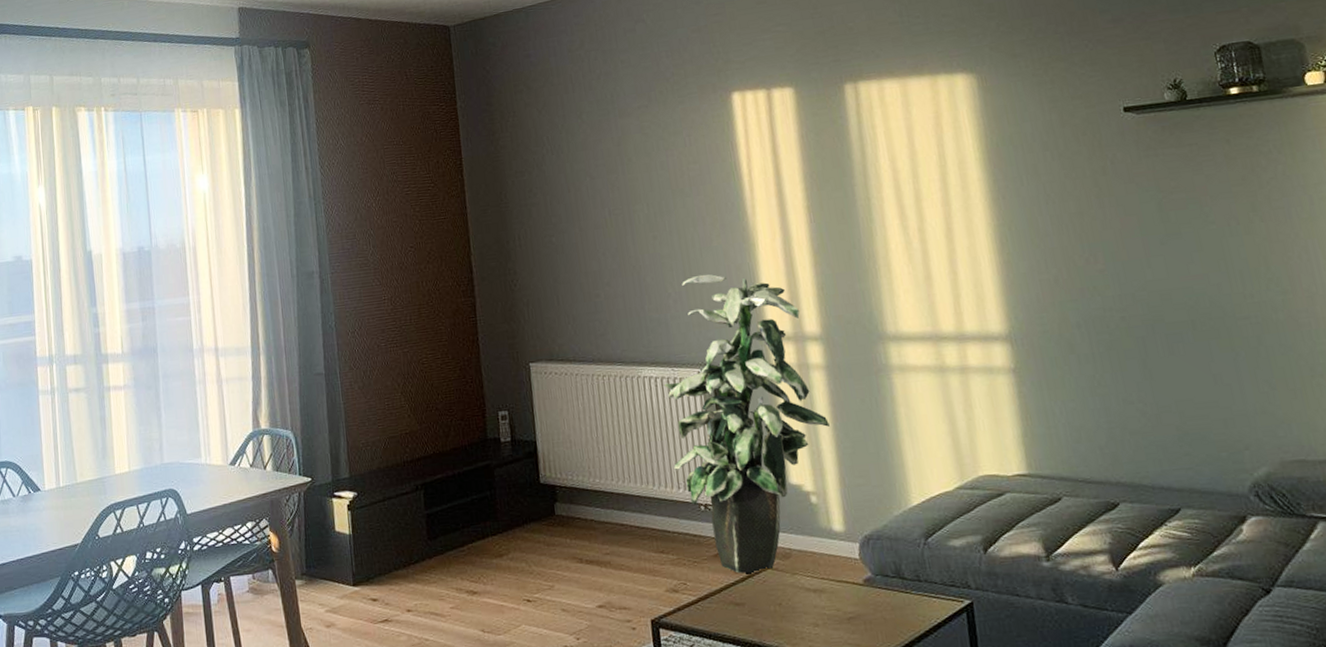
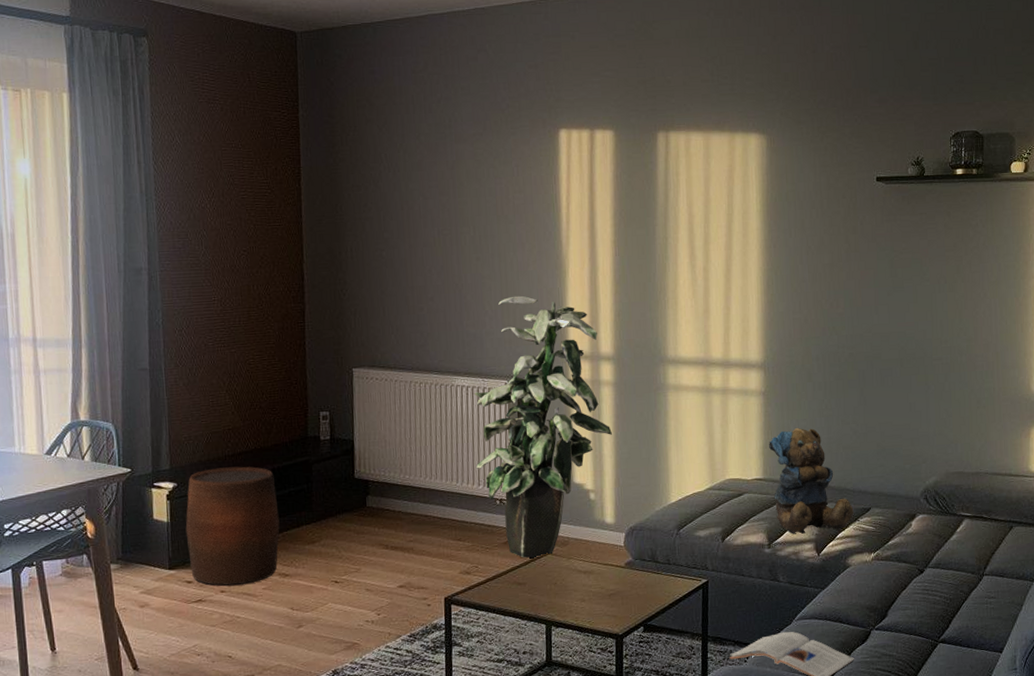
stool: none [367,473,465,604] -> present [185,466,280,586]
teddy bear: none [1029,410,1158,544] -> present [769,427,854,535]

